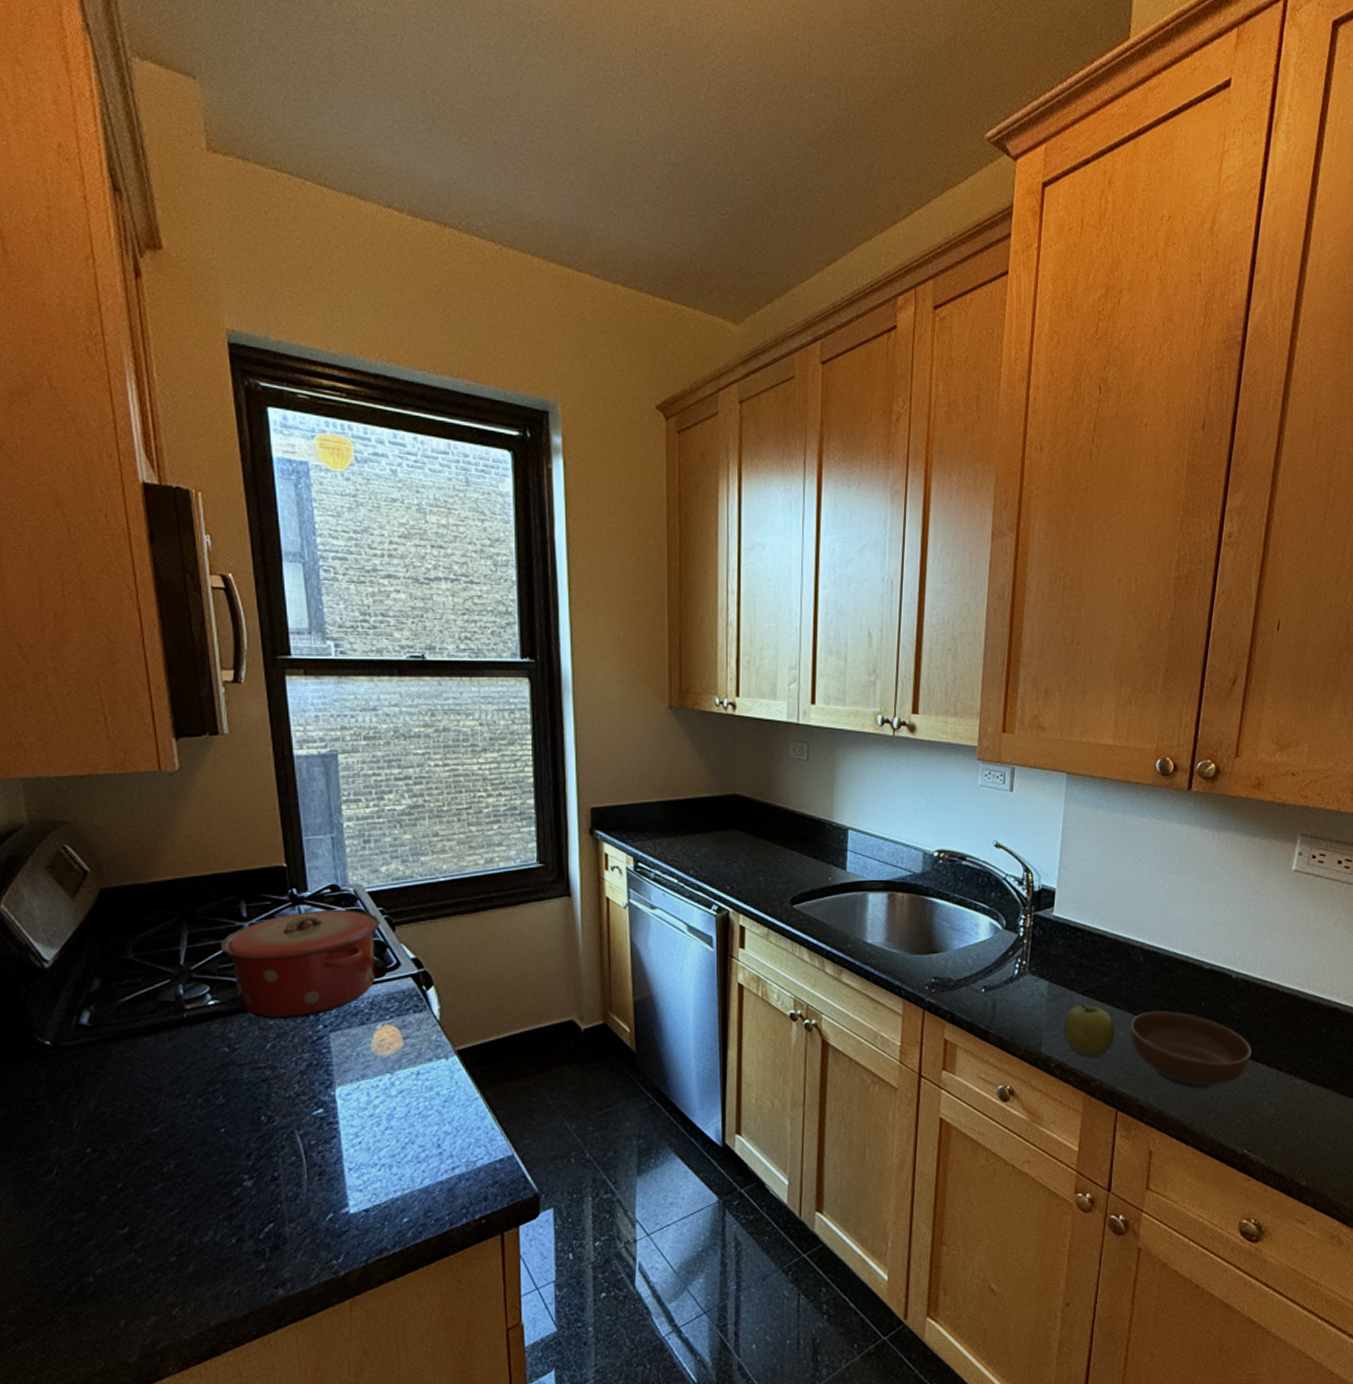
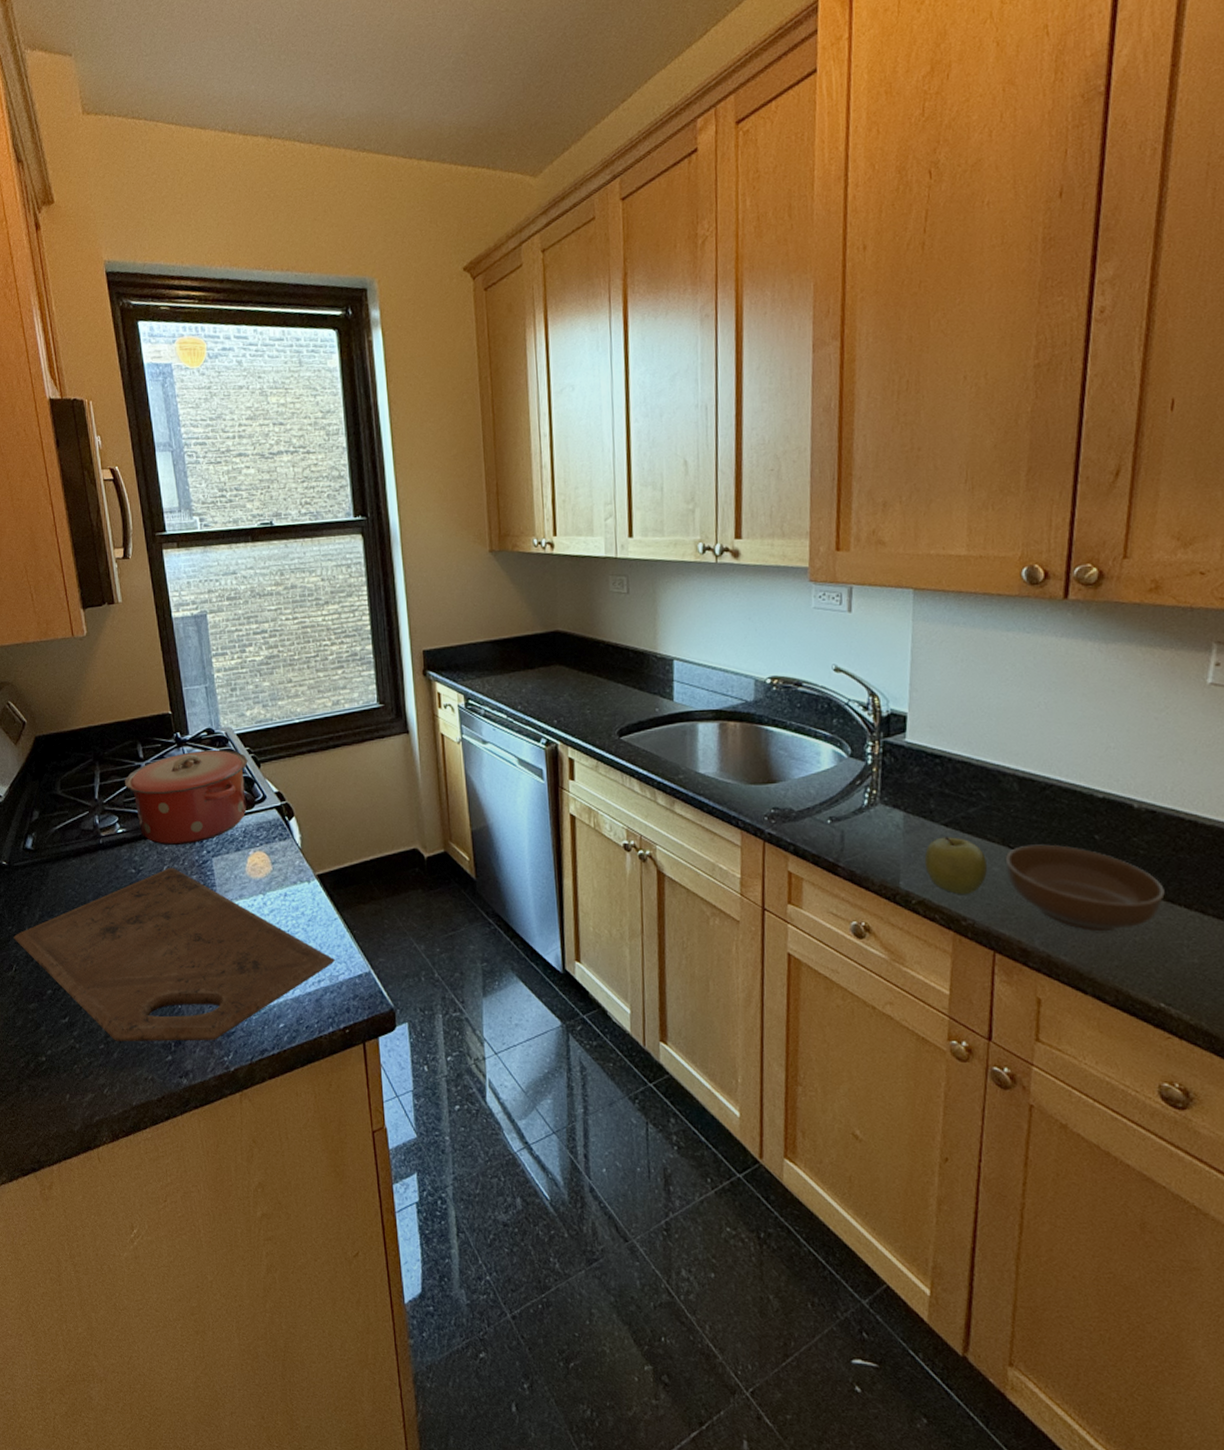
cutting board: none [56,1045,474,1252] -> present [13,867,336,1041]

